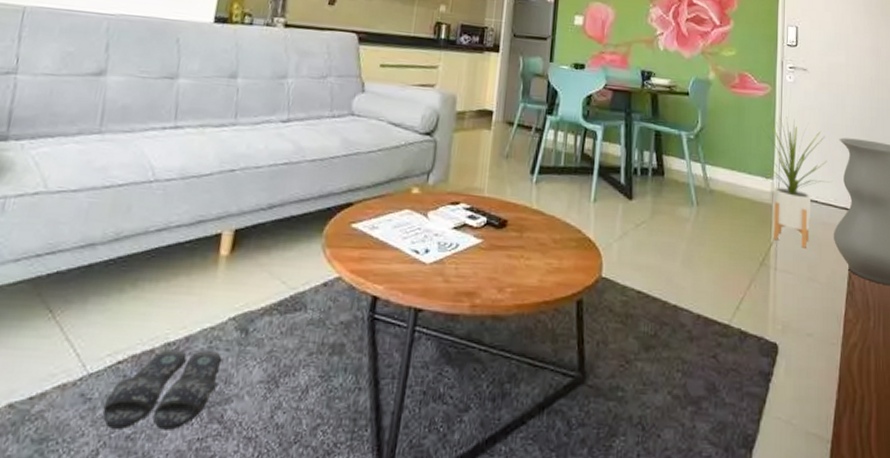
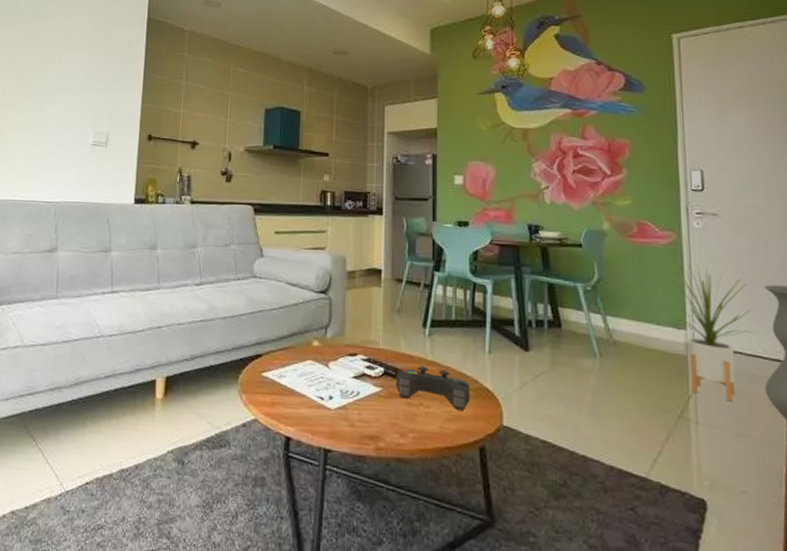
slippers: present [103,349,221,430] -> none [78,475,164,541]
control: none [497,215,573,263] -> present [396,366,471,411]

